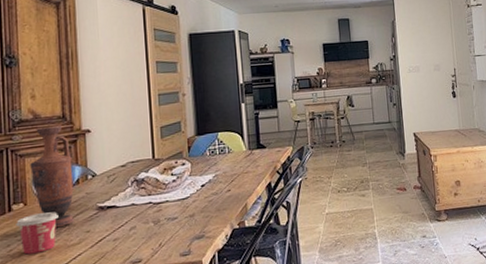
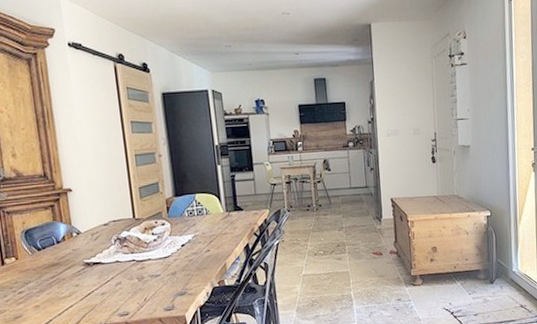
cup: present [16,212,59,255] -> none [10,266,49,305]
vase: present [30,125,74,228] -> none [17,183,63,282]

